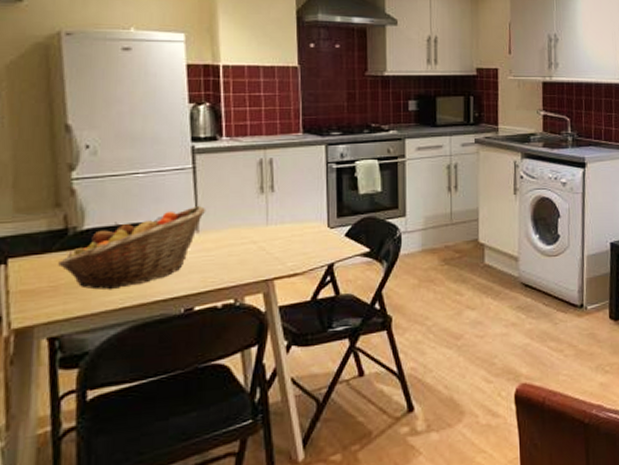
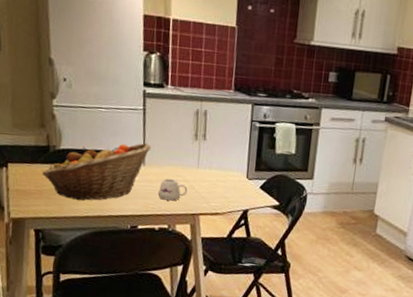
mug: none [218,242,256,270] -> present [157,178,188,201]

